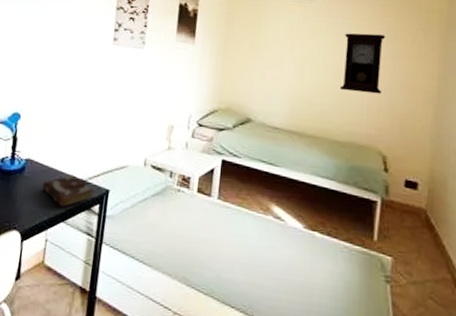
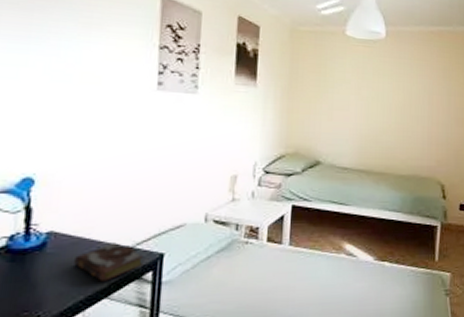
pendulum clock: present [339,33,386,94] -> none [403,73,442,129]

